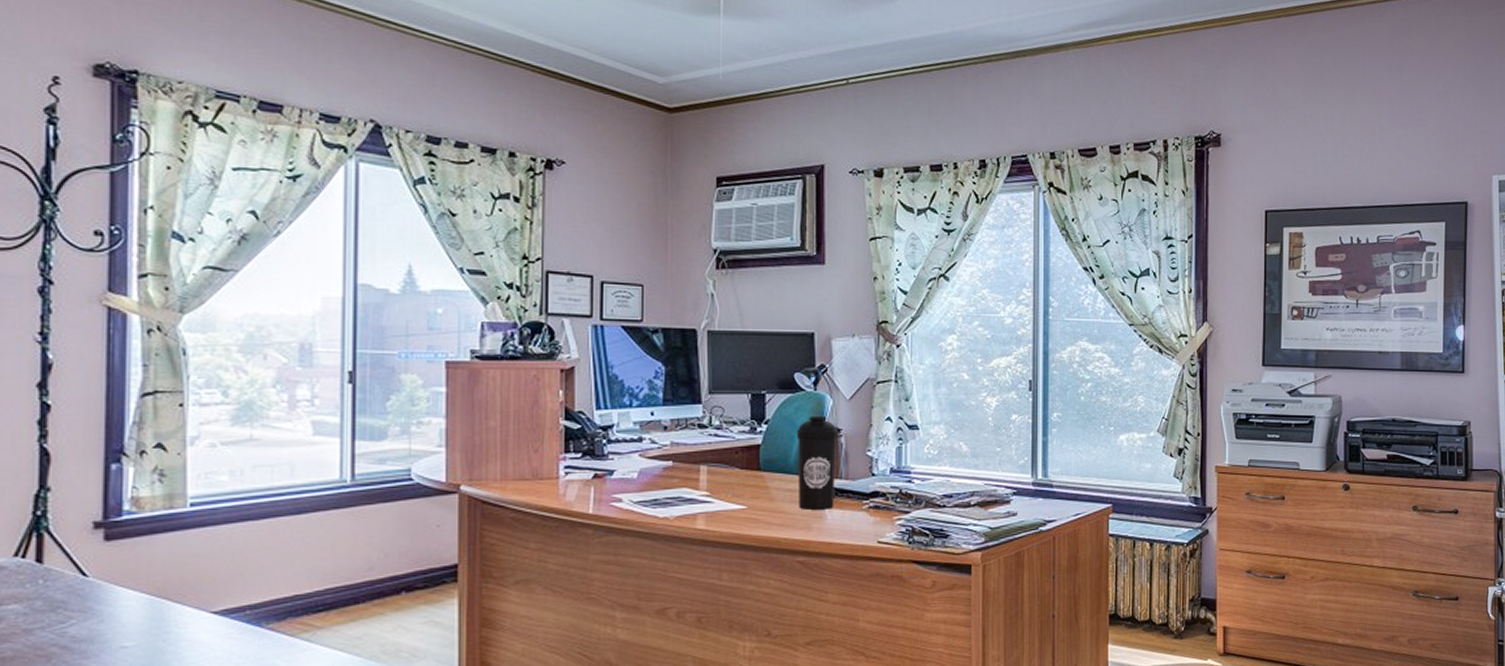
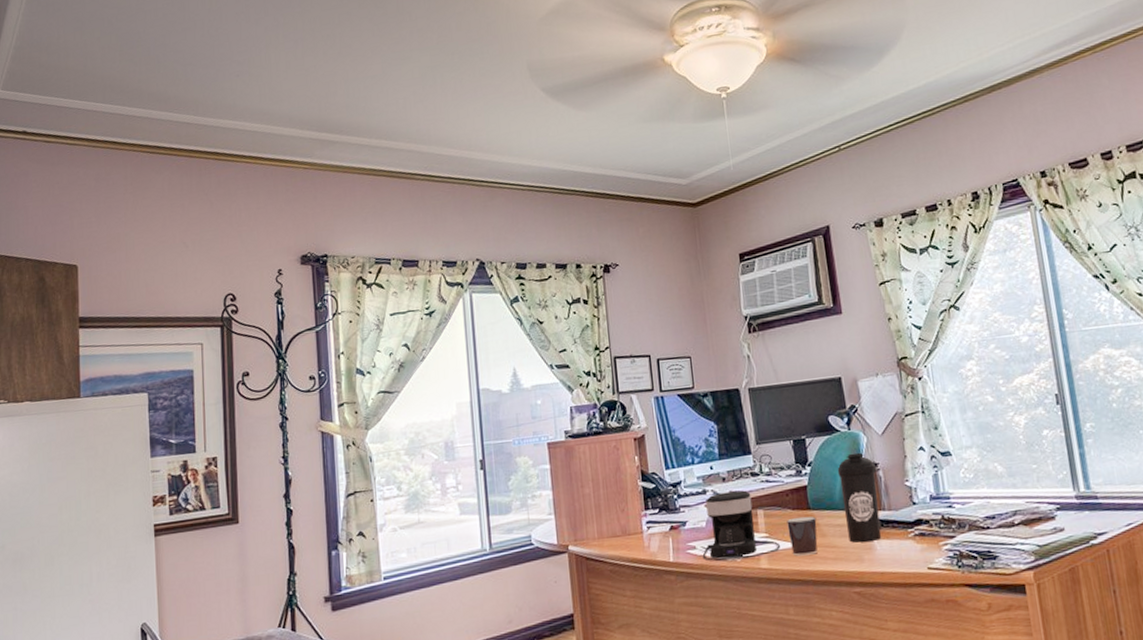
coffee maker: none [629,442,721,518] -> present [702,490,780,562]
mug: none [732,477,766,521] -> present [787,516,818,558]

